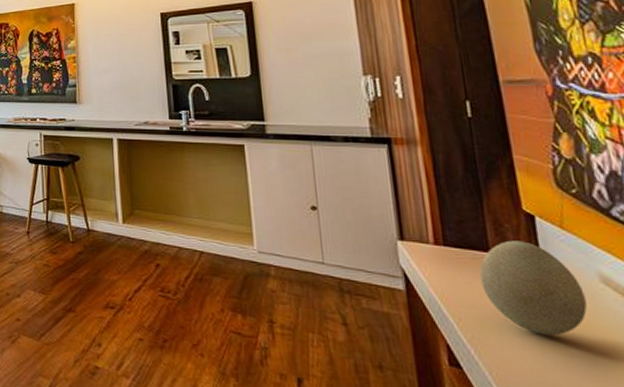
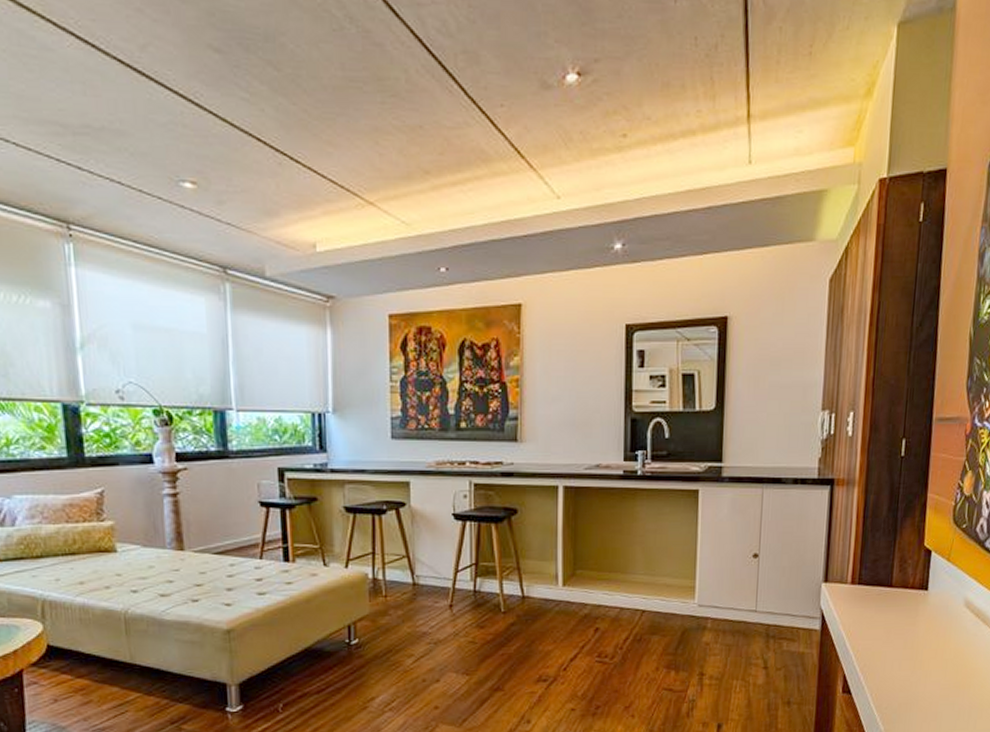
decorative egg: present [479,240,587,336] -> none [879,575,952,656]

